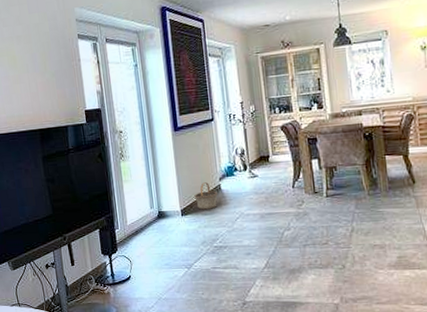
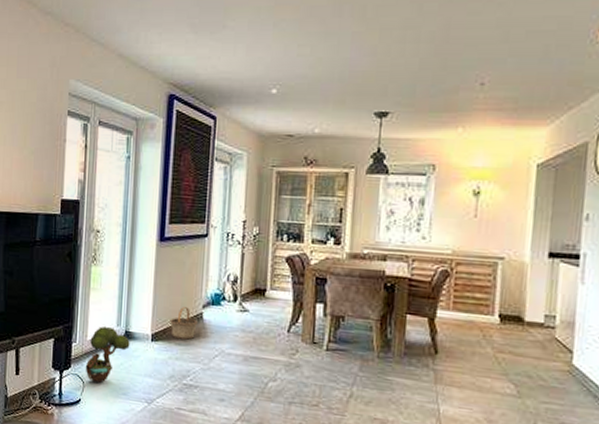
decorative tree: none [129,210,164,259] -> present [85,326,130,383]

